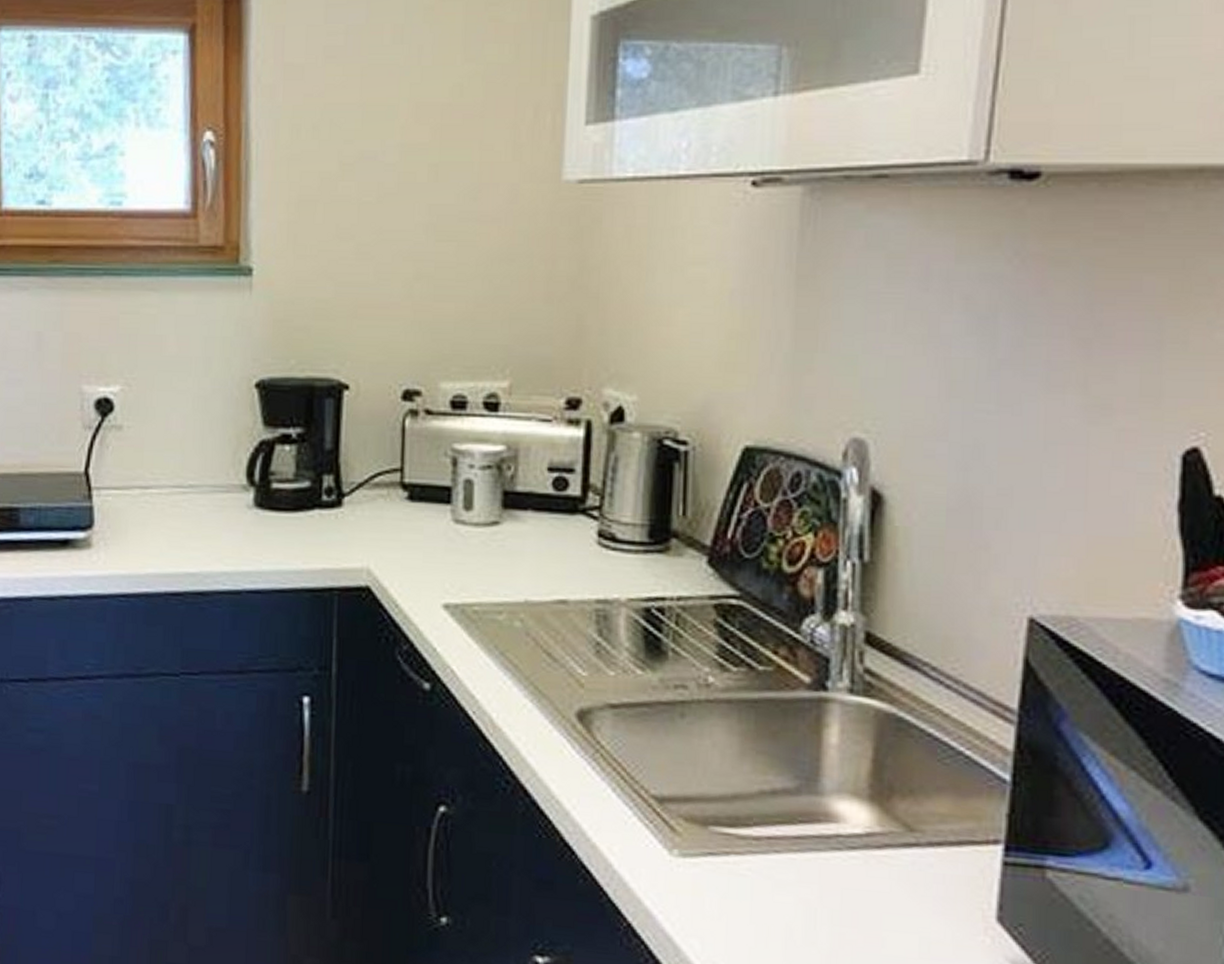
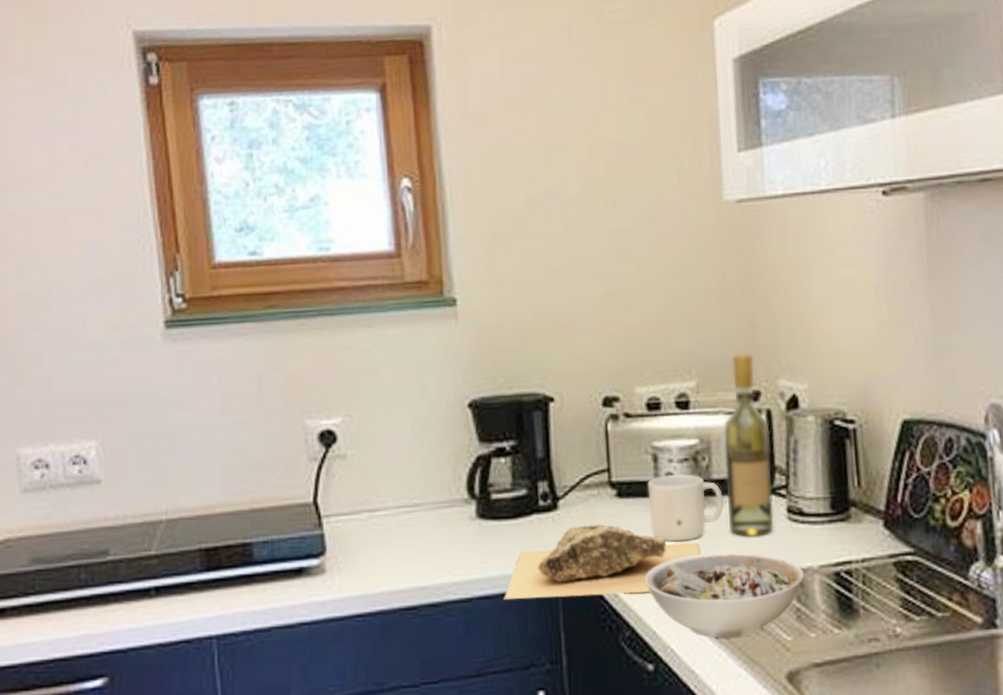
mineral sample: none [275,526,495,607] -> present [504,524,701,599]
bowl: none [429,570,609,666] -> present [644,551,804,638]
mug: none [442,481,526,556] -> present [647,474,724,542]
bottle: none [529,355,588,559] -> present [723,354,774,537]

